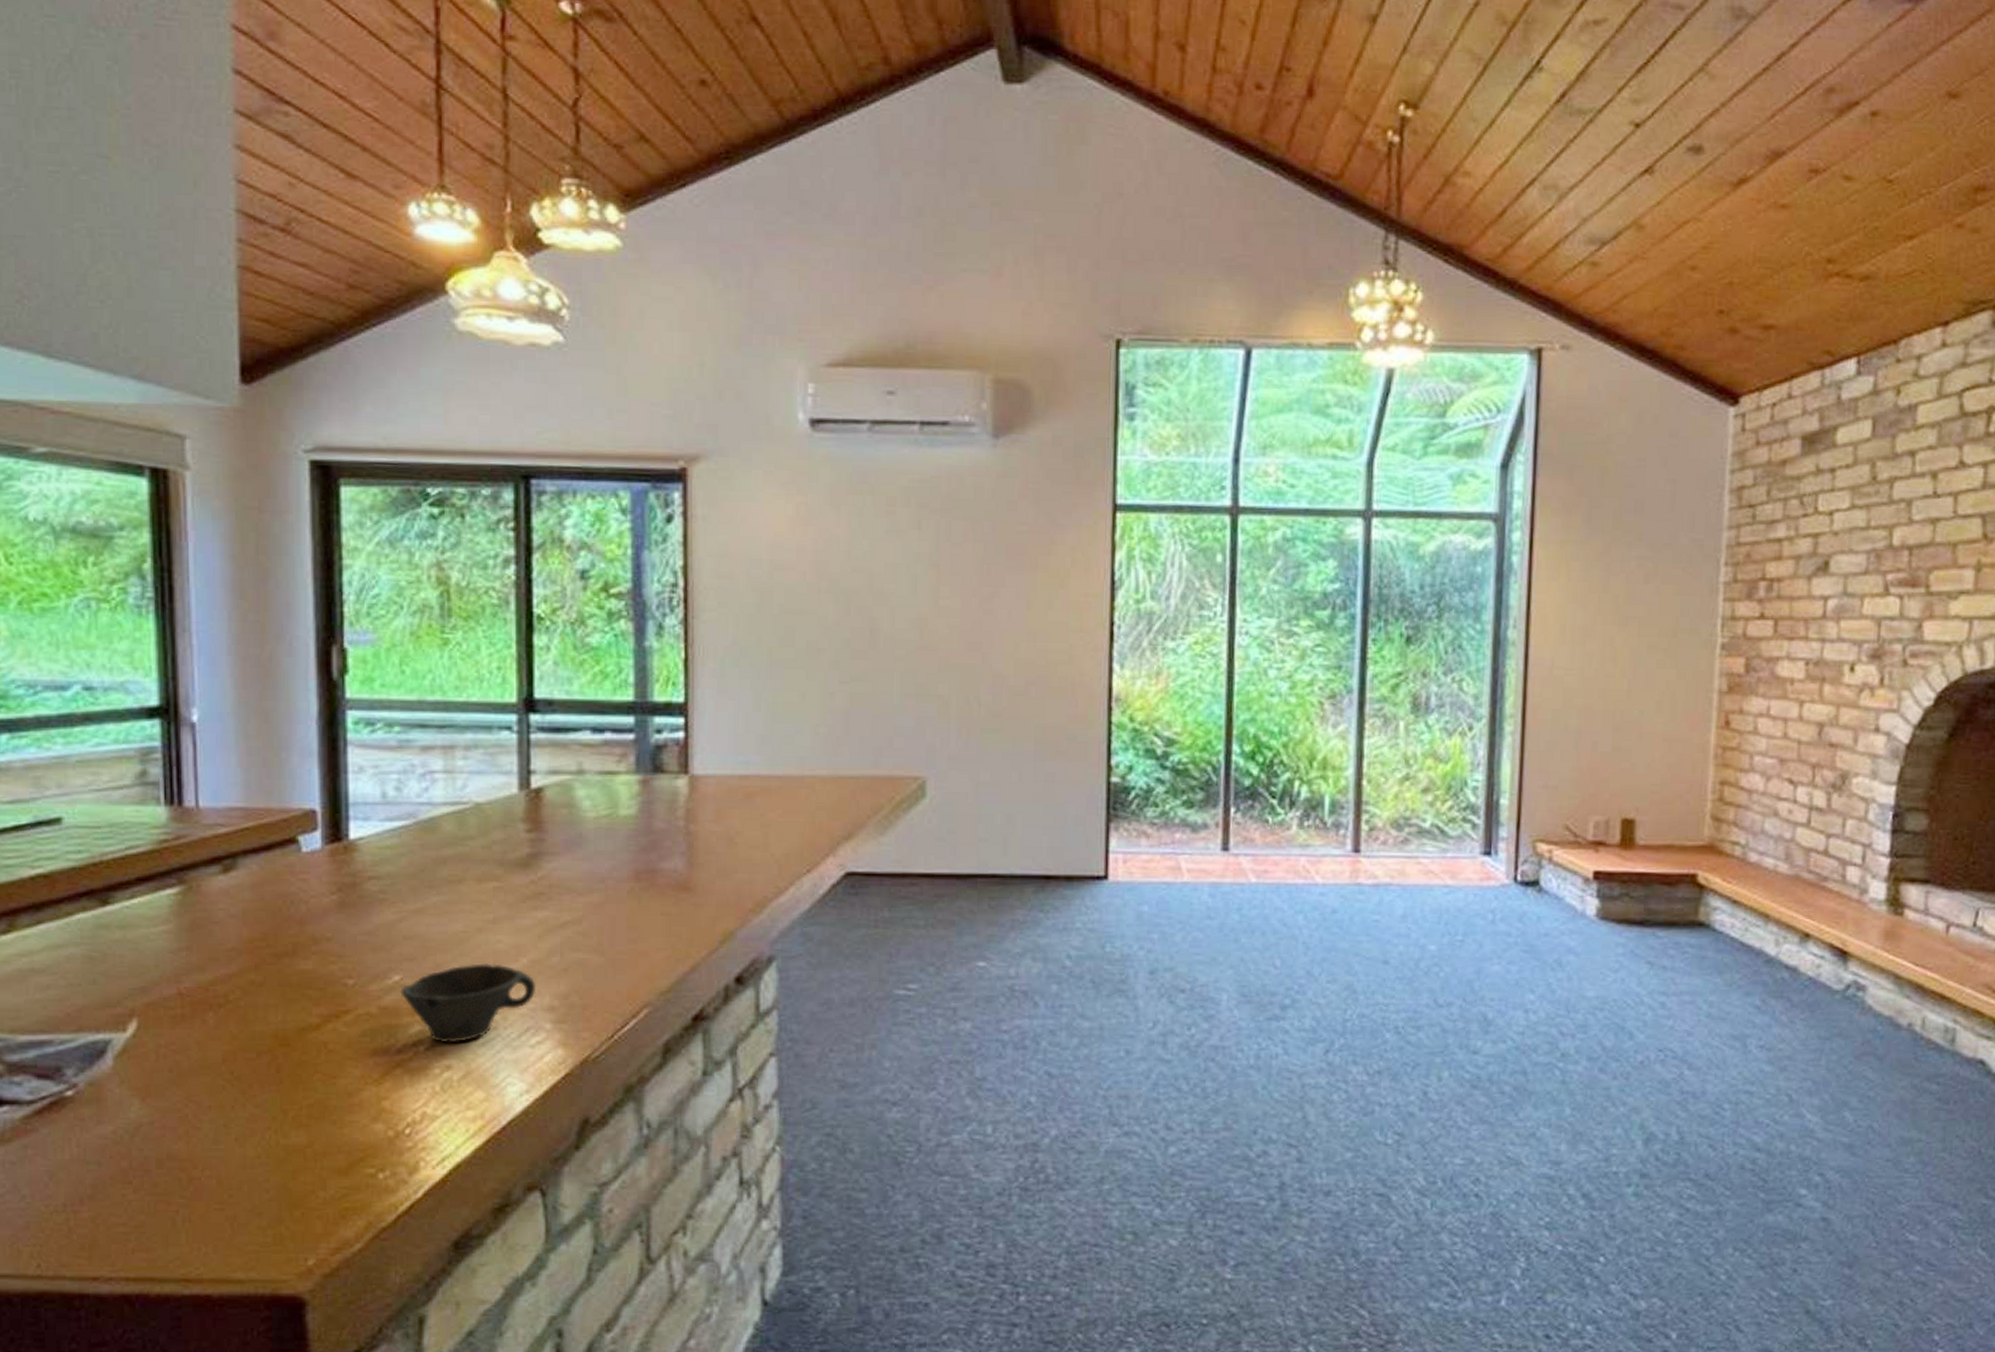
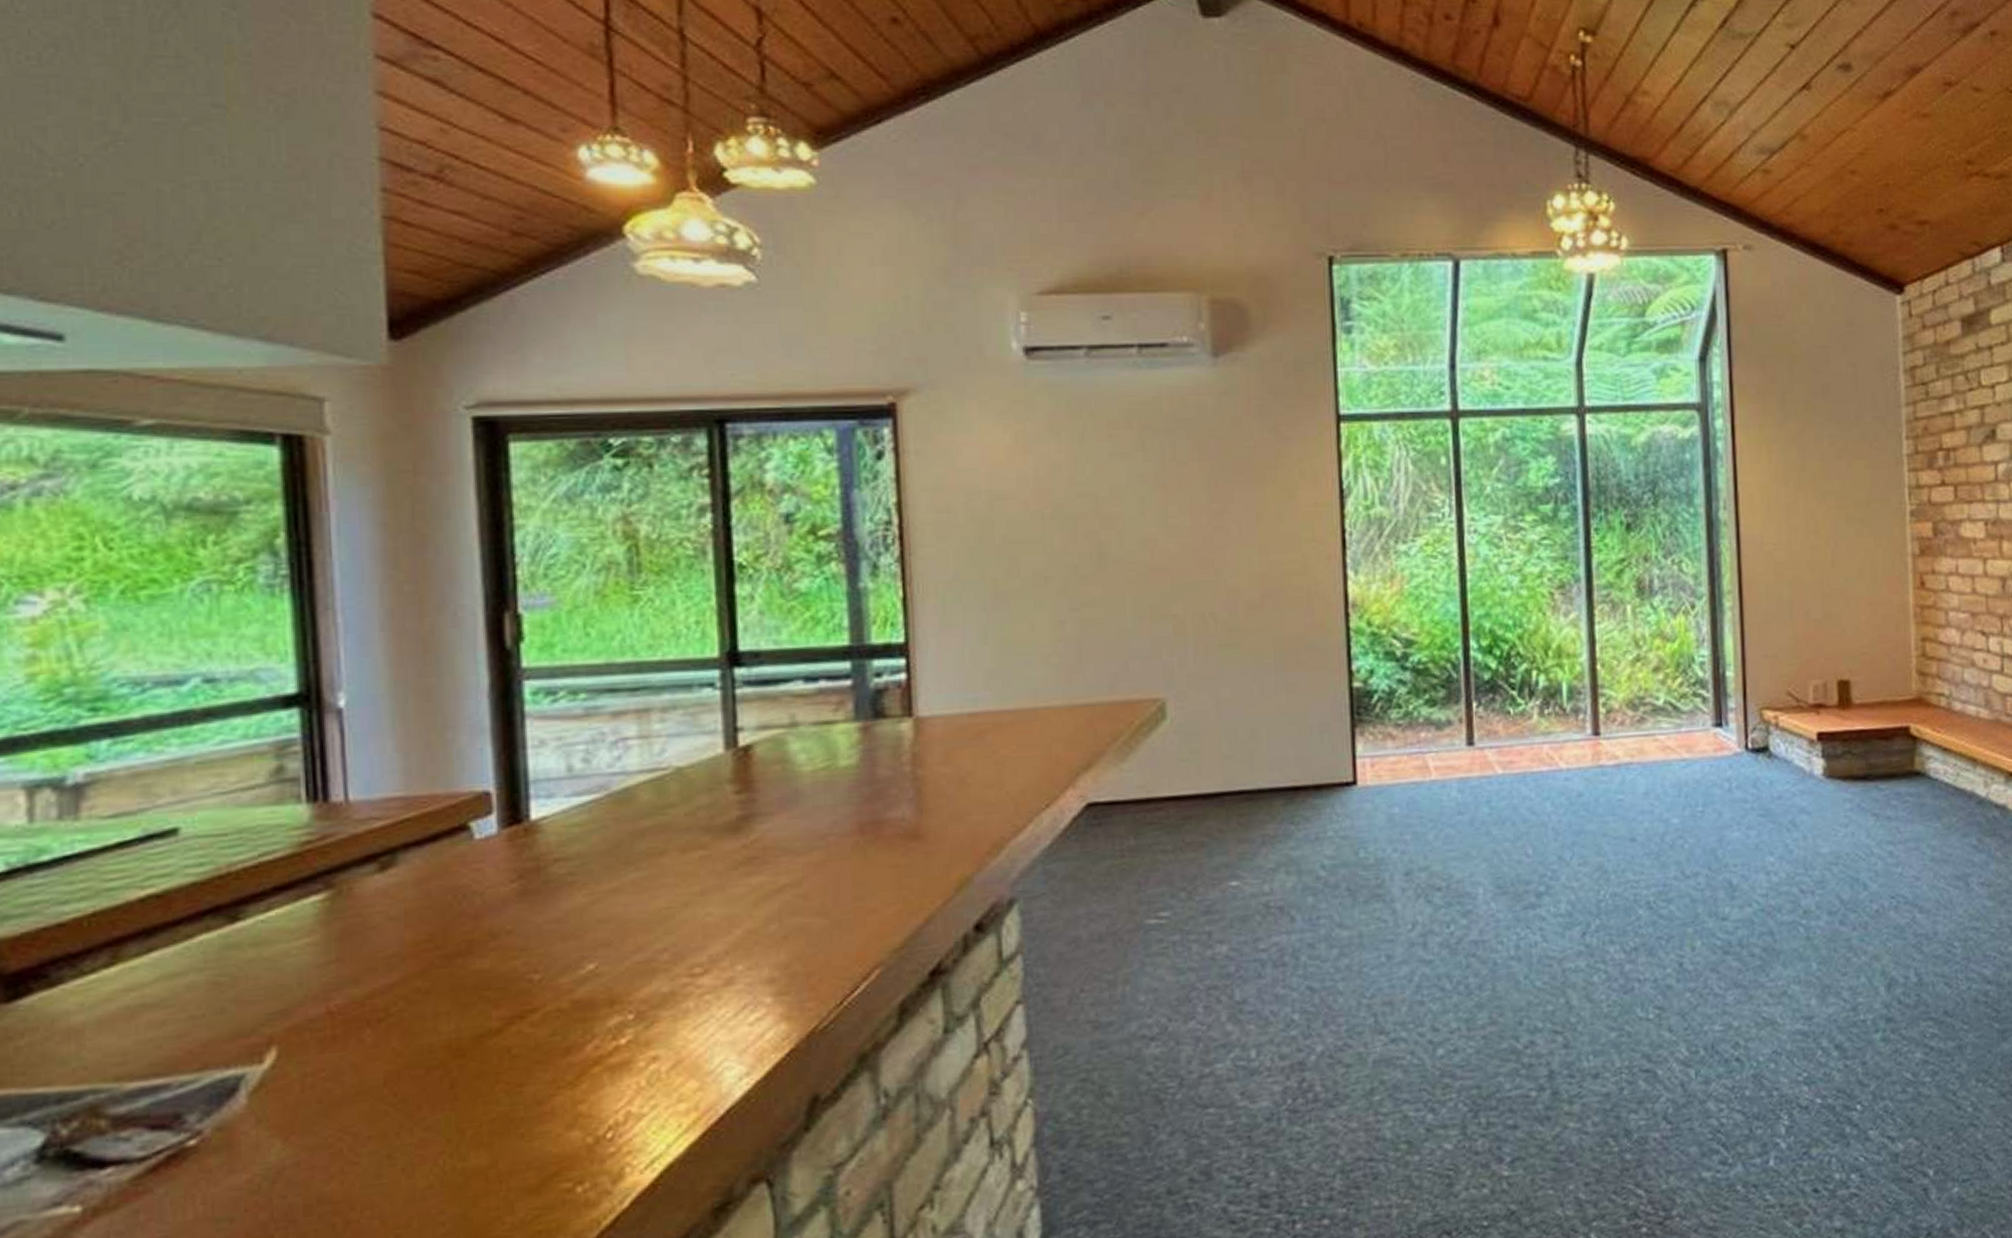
cup: present [400,963,536,1044] -> none [596,938,754,1033]

